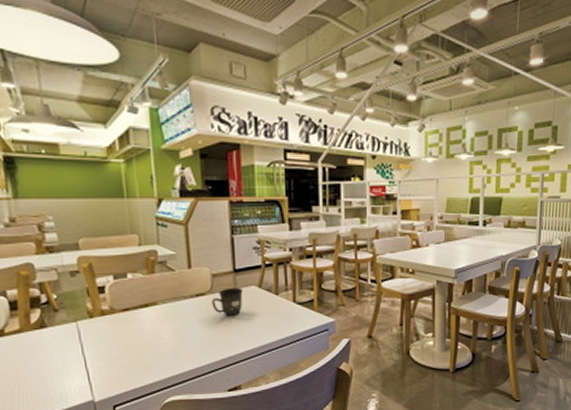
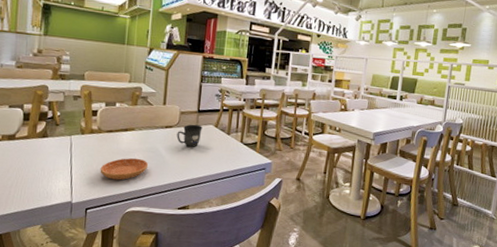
saucer: none [122,337,183,368] -> present [100,158,149,181]

